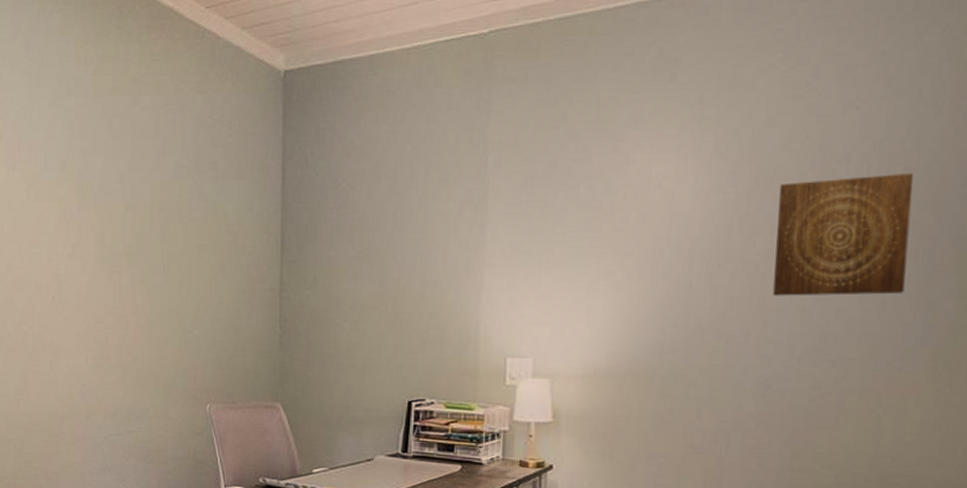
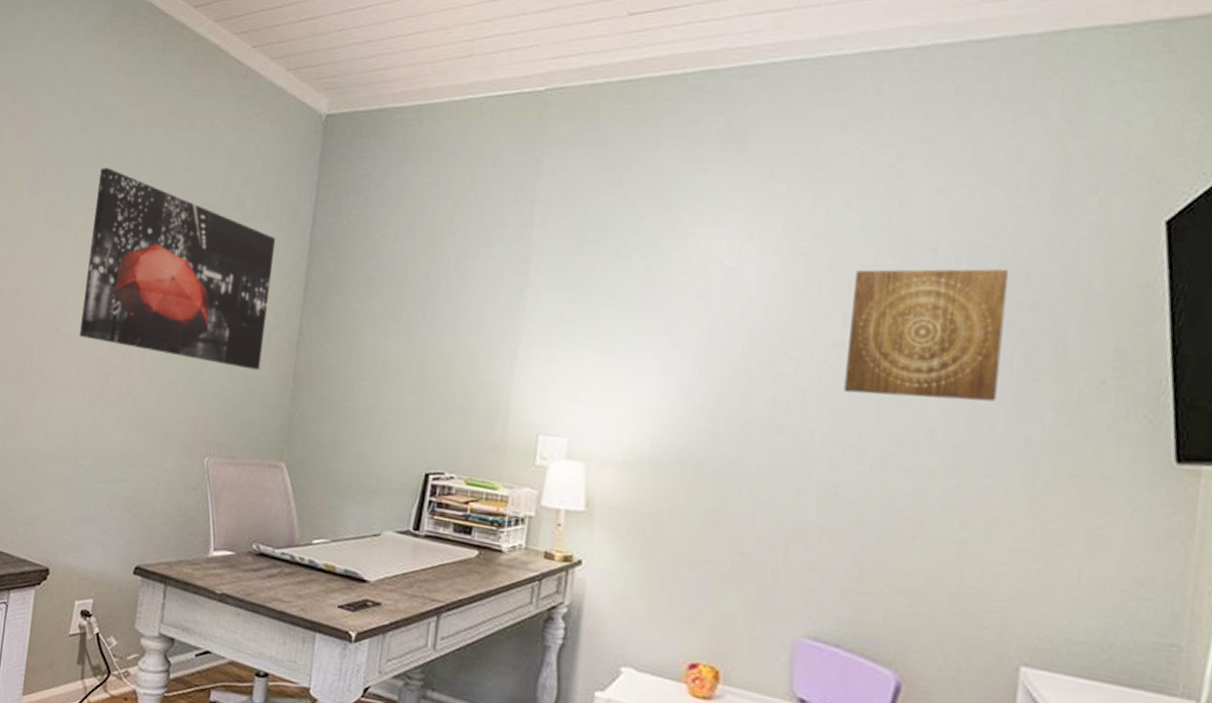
wall art: none [74,138,250,321] -> present [79,168,276,370]

